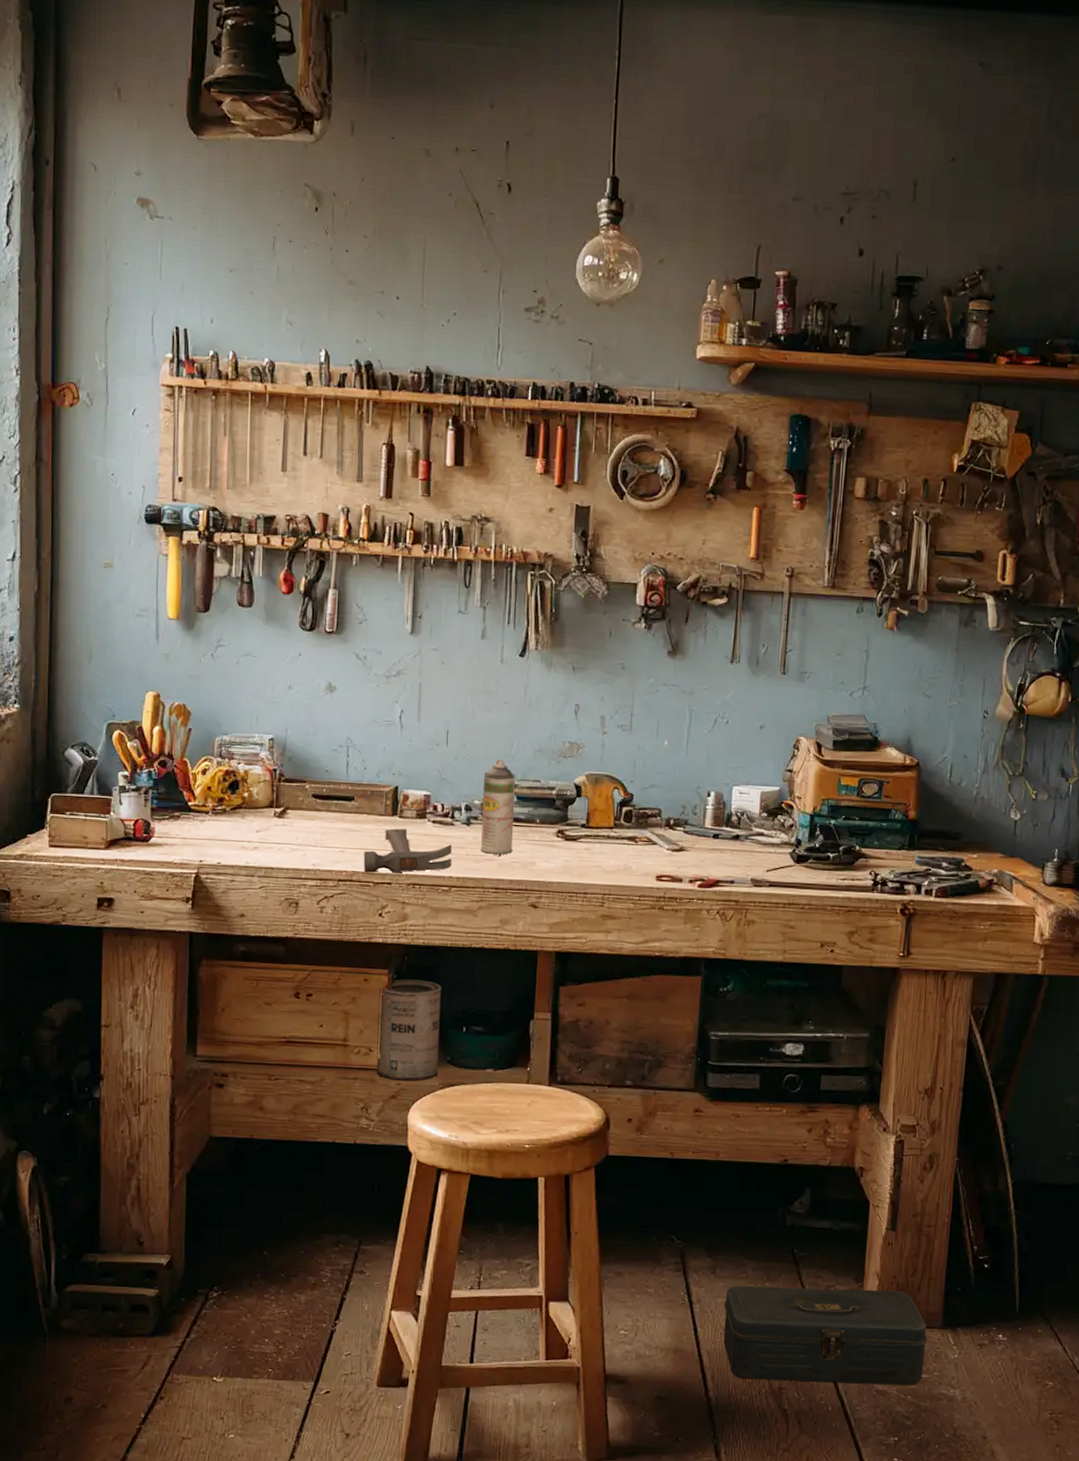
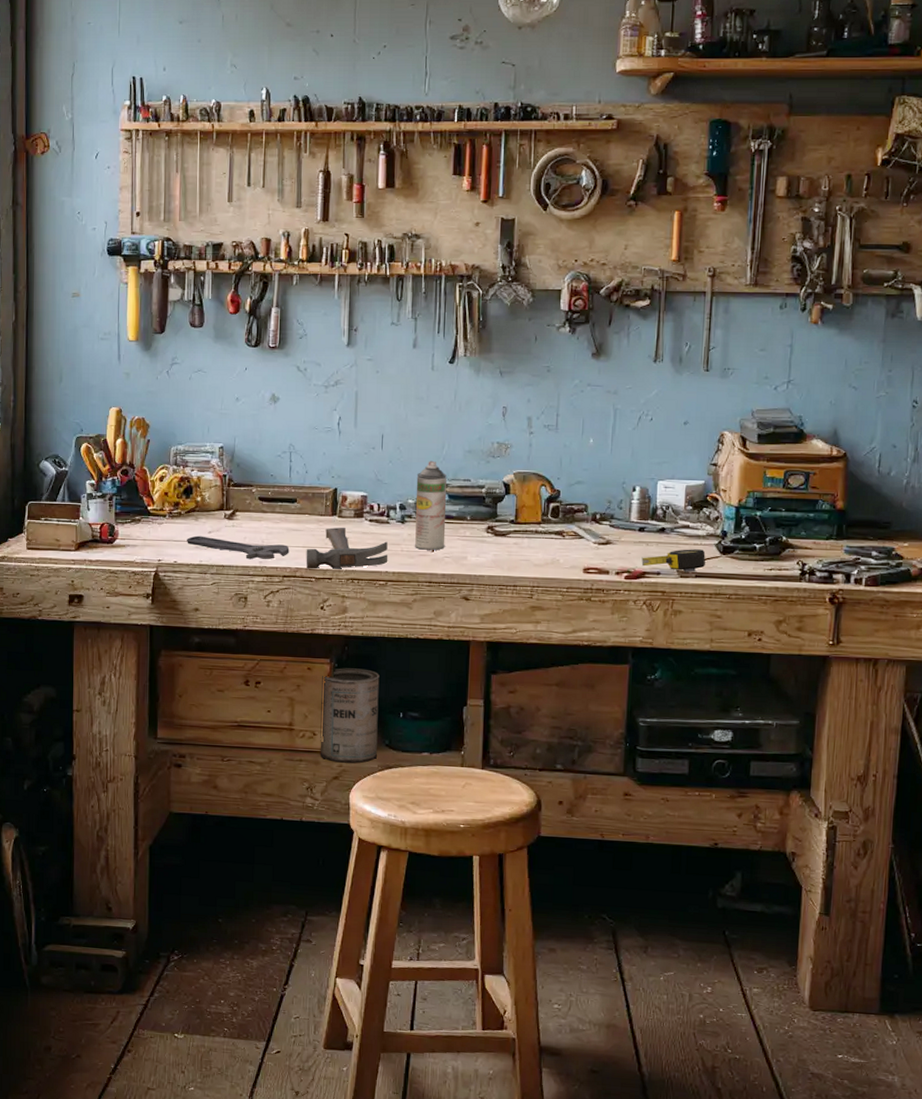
wrench: none [232,834,346,862] -> present [187,535,290,560]
tape measure: none [715,857,780,881] -> present [641,549,706,572]
toolbox: present [723,1285,927,1386] -> none [655,964,864,1070]

